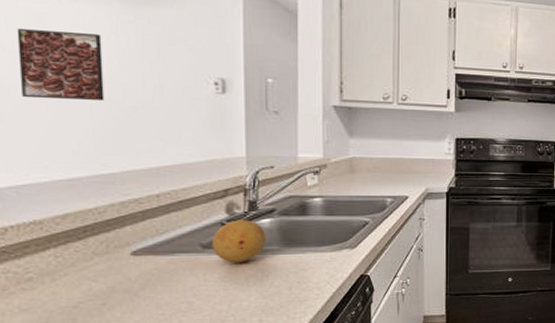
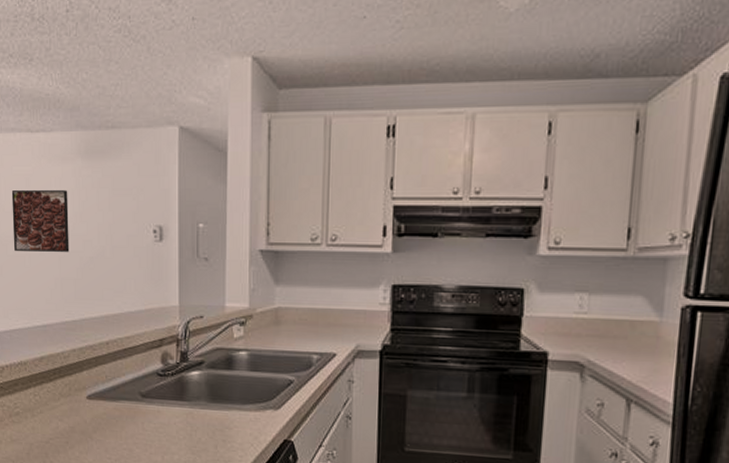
fruit: present [212,220,266,263] -> none [149,370,195,415]

